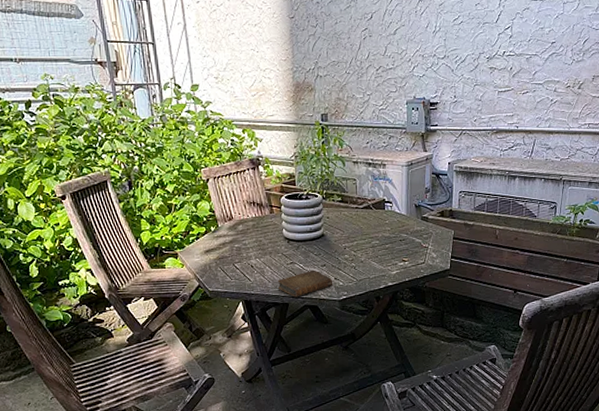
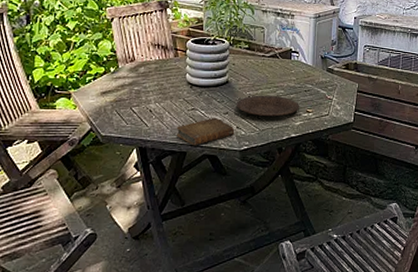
plate: none [332,246,396,268] -> present [236,95,300,117]

